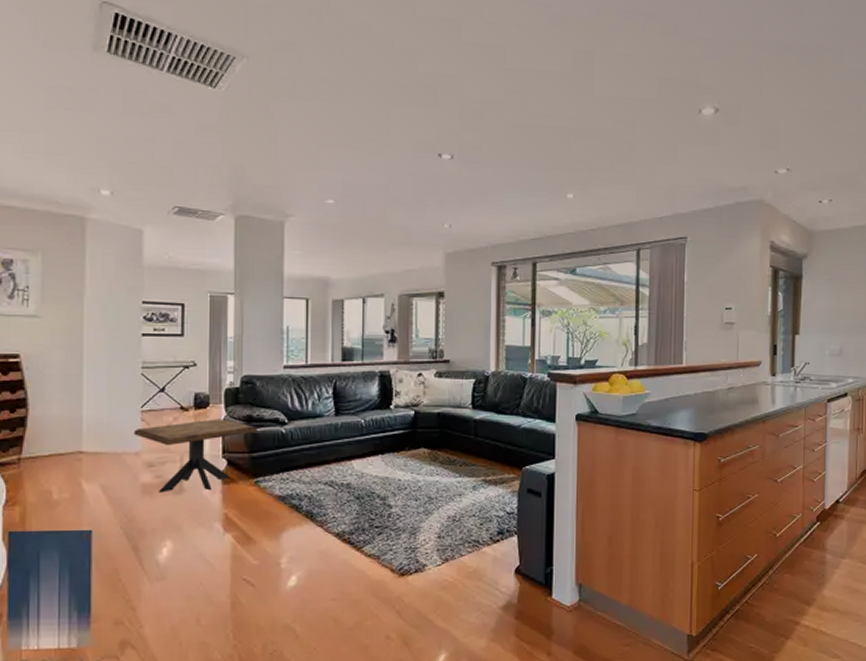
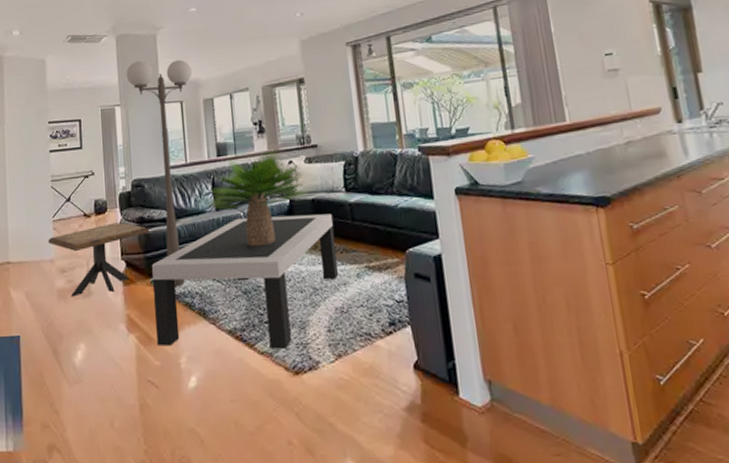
floor lamp: none [244,247,324,489] -> present [126,59,193,287]
coffee table: none [257,425,457,552] -> present [152,213,339,349]
potted plant: none [324,359,433,454] -> present [206,148,307,247]

